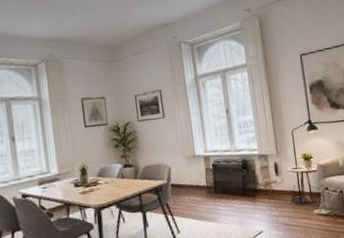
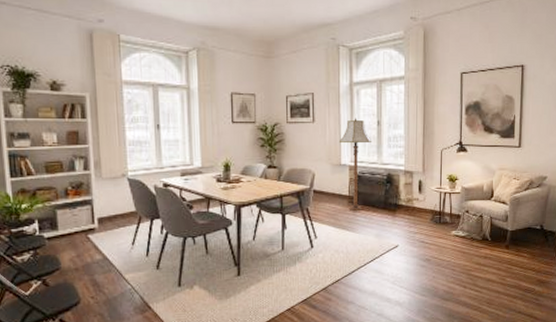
floor lamp: none [190,109,224,201] -> present [338,118,373,211]

